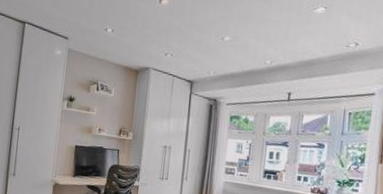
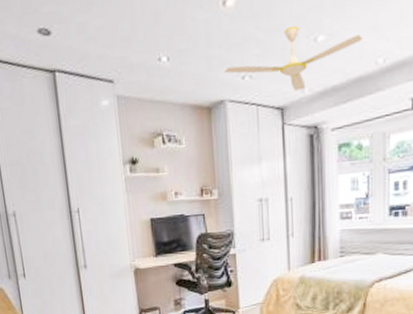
ceiling fan: none [152,26,257,72] -> present [224,25,362,91]

